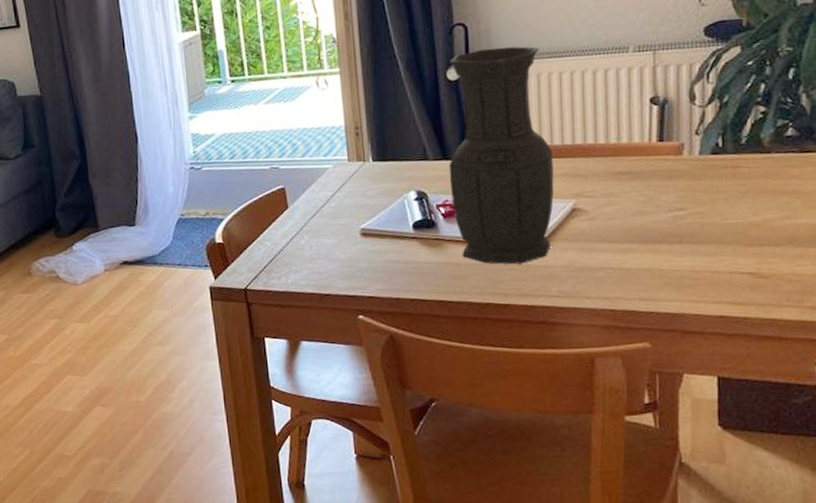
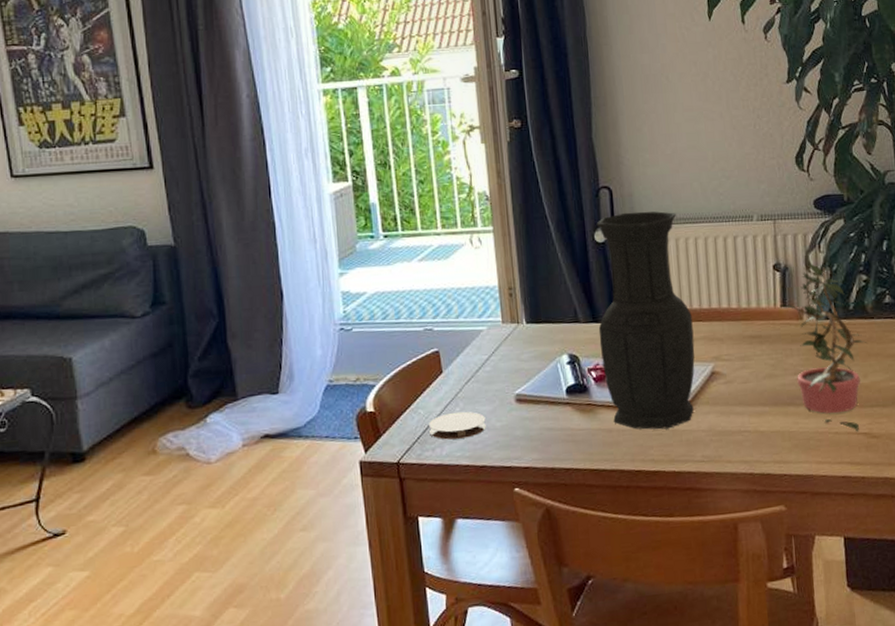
coaster: none [275,244,331,270] -> present [429,411,486,440]
potted plant: none [655,95,759,272] -> present [779,263,866,432]

